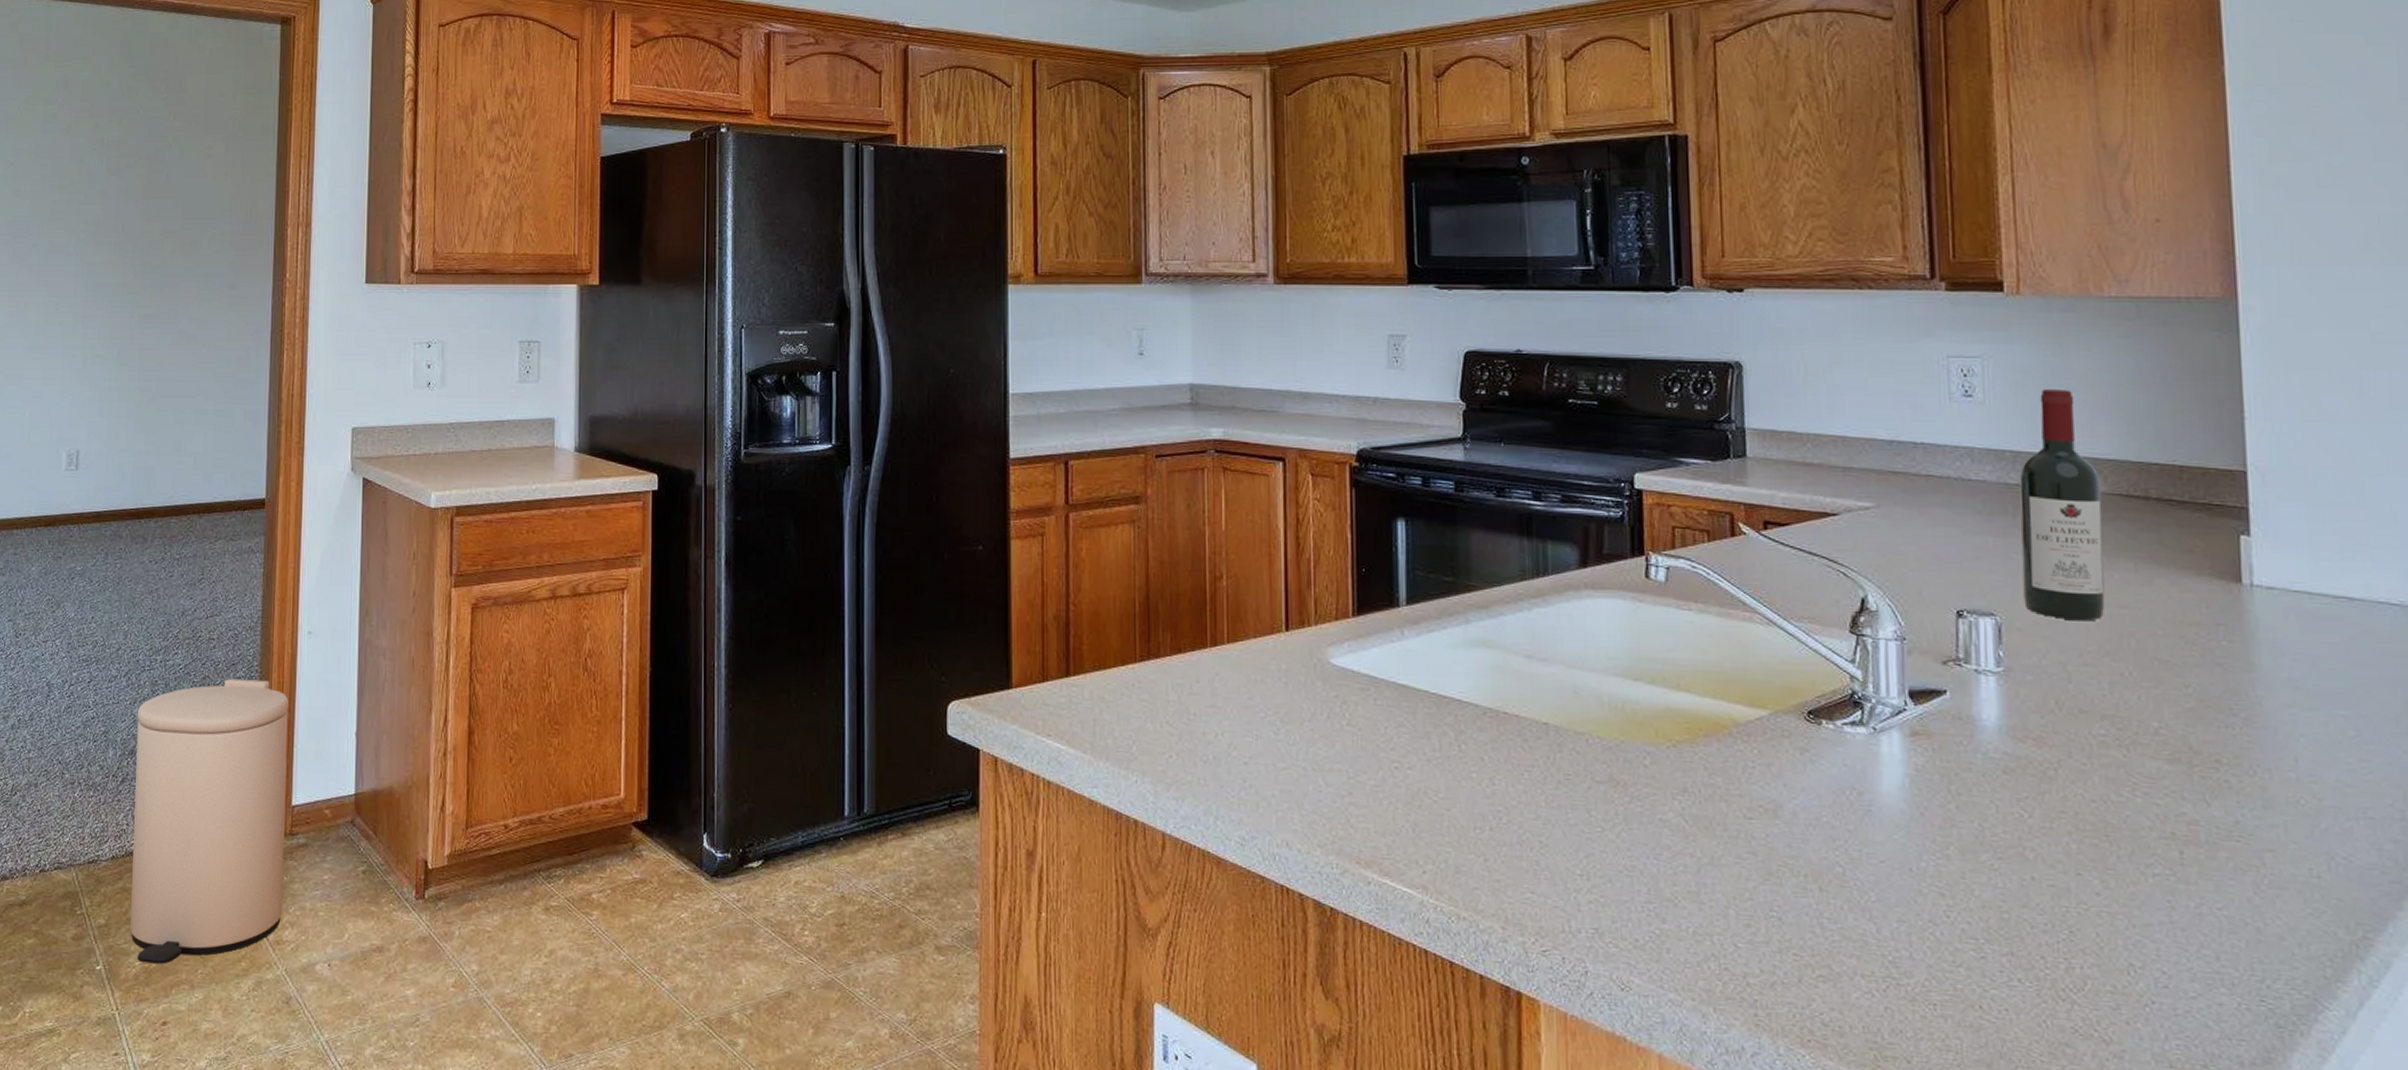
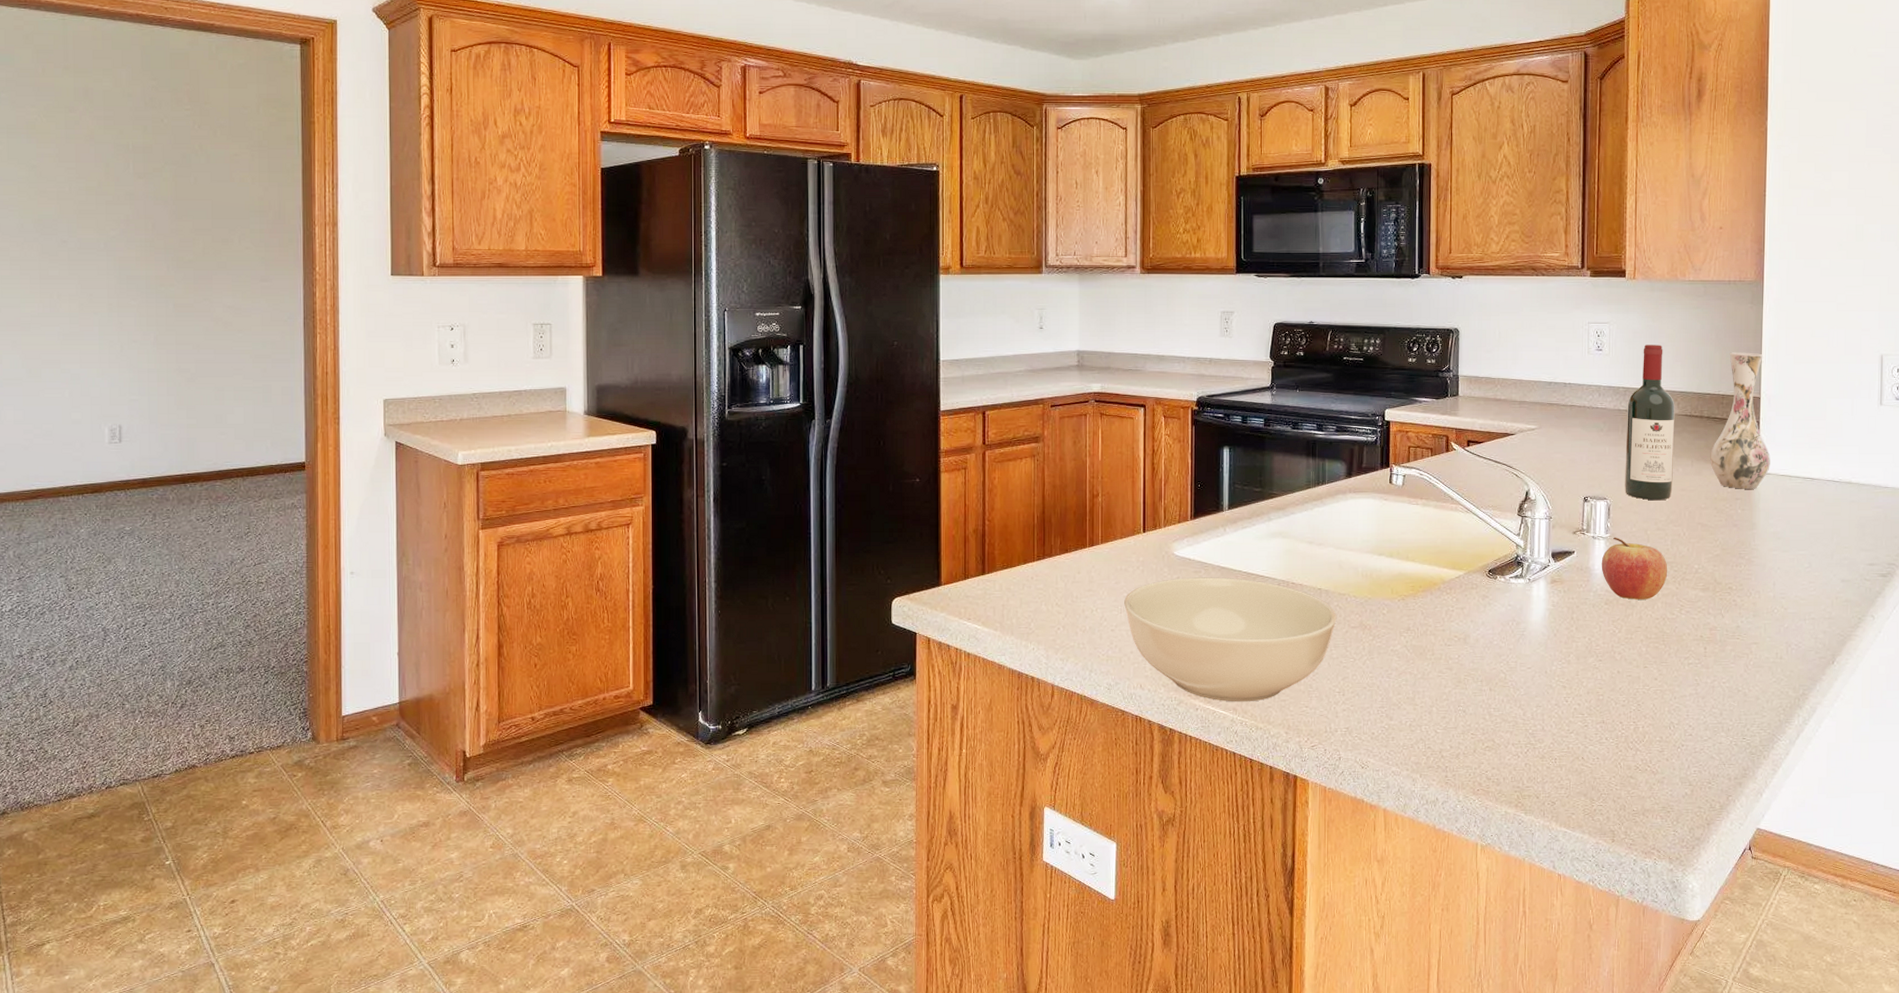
pedal bin: present [130,678,288,965] -> none [192,614,337,855]
bowl: none [1261,696,1573,879] -> present [1124,577,1337,702]
fruit: none [1992,672,2107,770] -> present [1601,537,1668,600]
vase: none [2166,403,2273,611] -> present [1710,352,1770,489]

